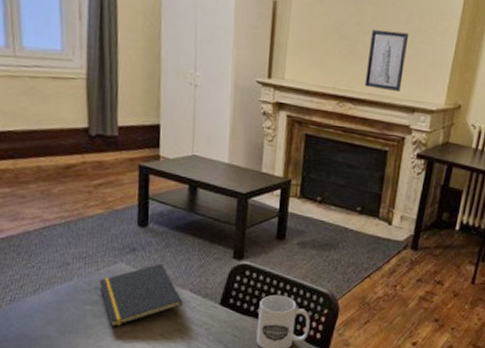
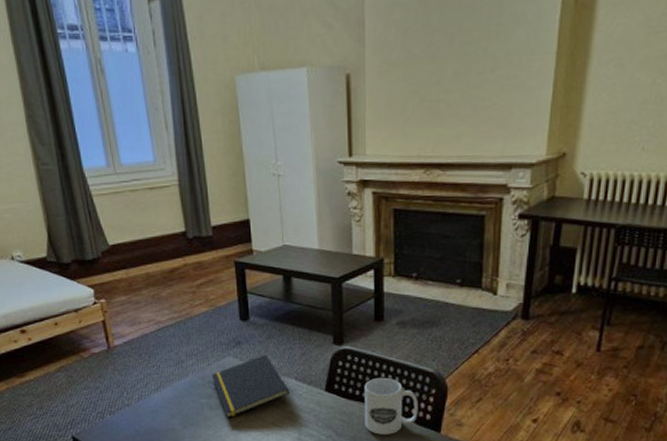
wall art: present [364,29,409,92] -> none [452,83,497,150]

